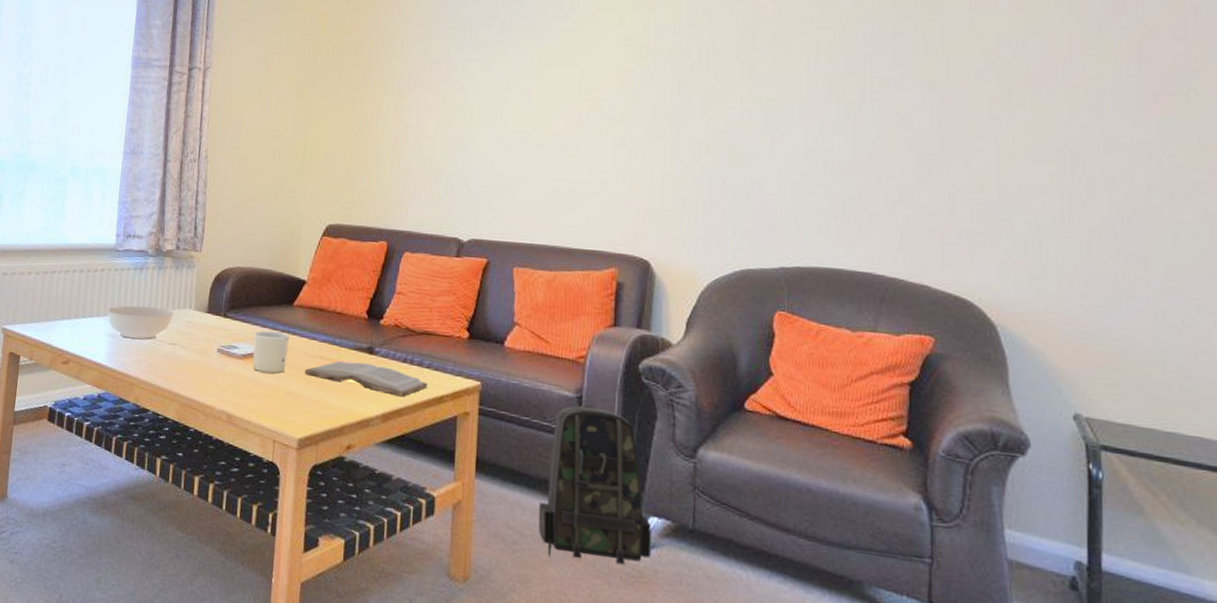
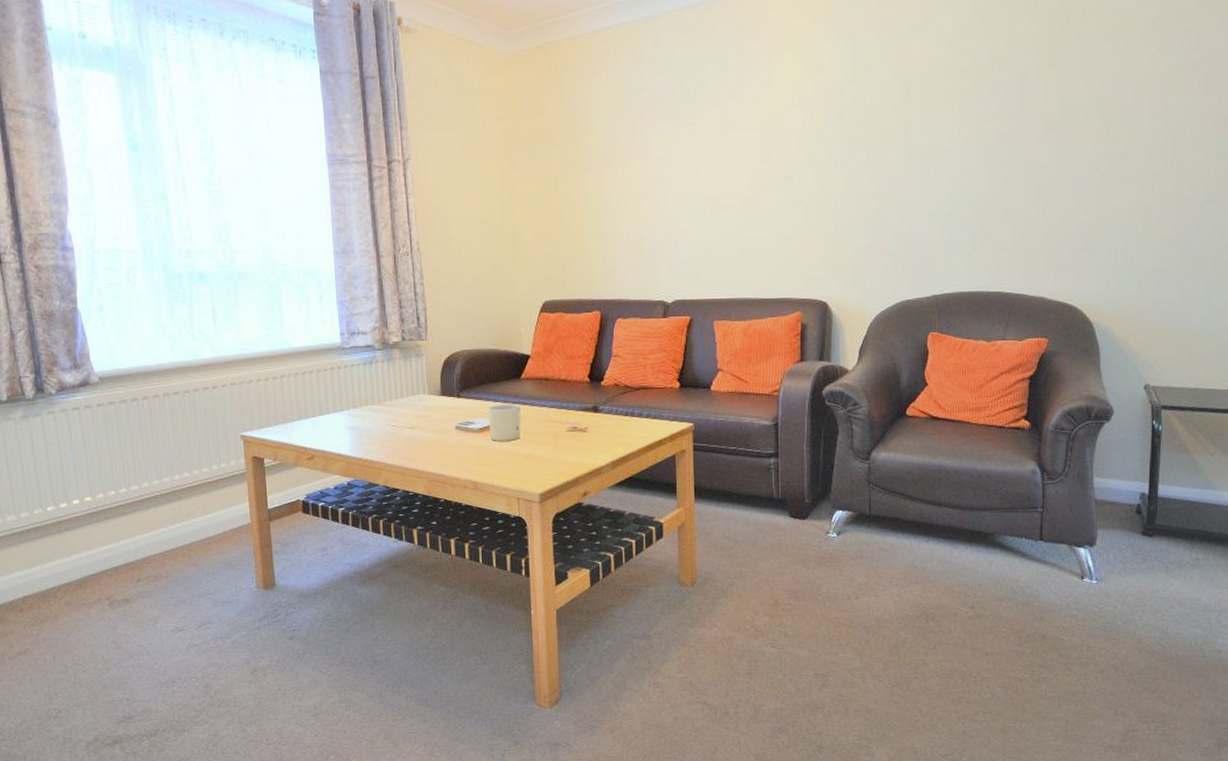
bowl: present [107,305,173,340] -> none [343,396,409,428]
book: present [304,360,428,397] -> none [538,421,649,445]
backpack: present [538,404,652,564] -> none [748,429,838,554]

